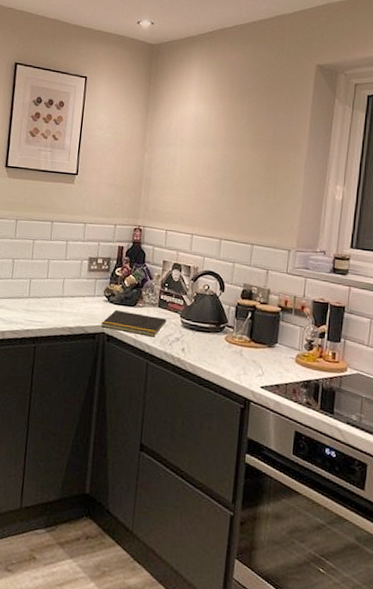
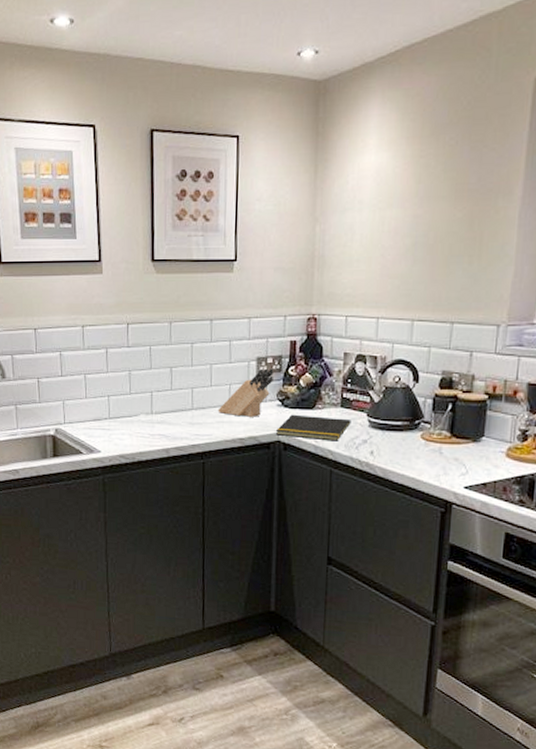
knife block: none [51,267,103,310] -> present [218,368,274,417]

